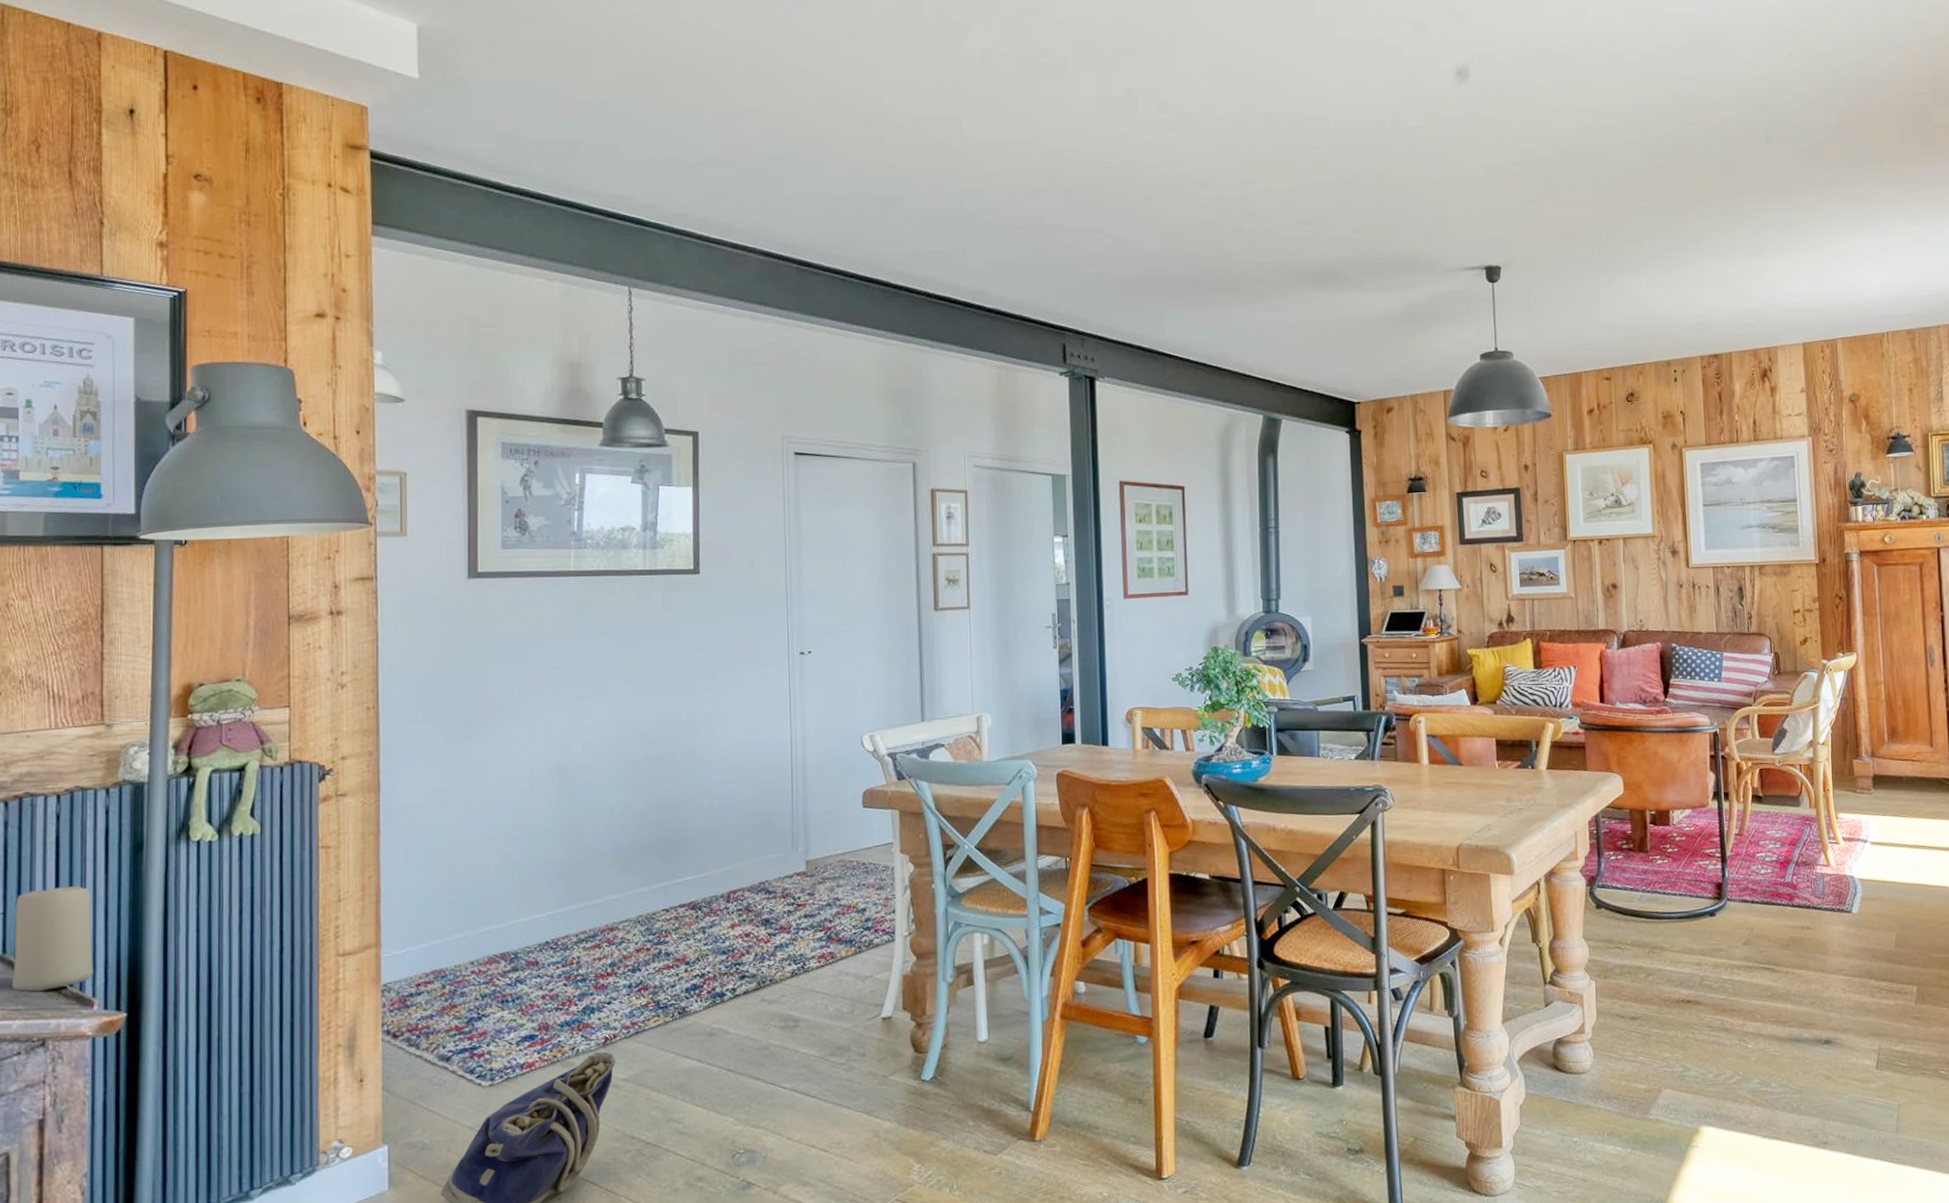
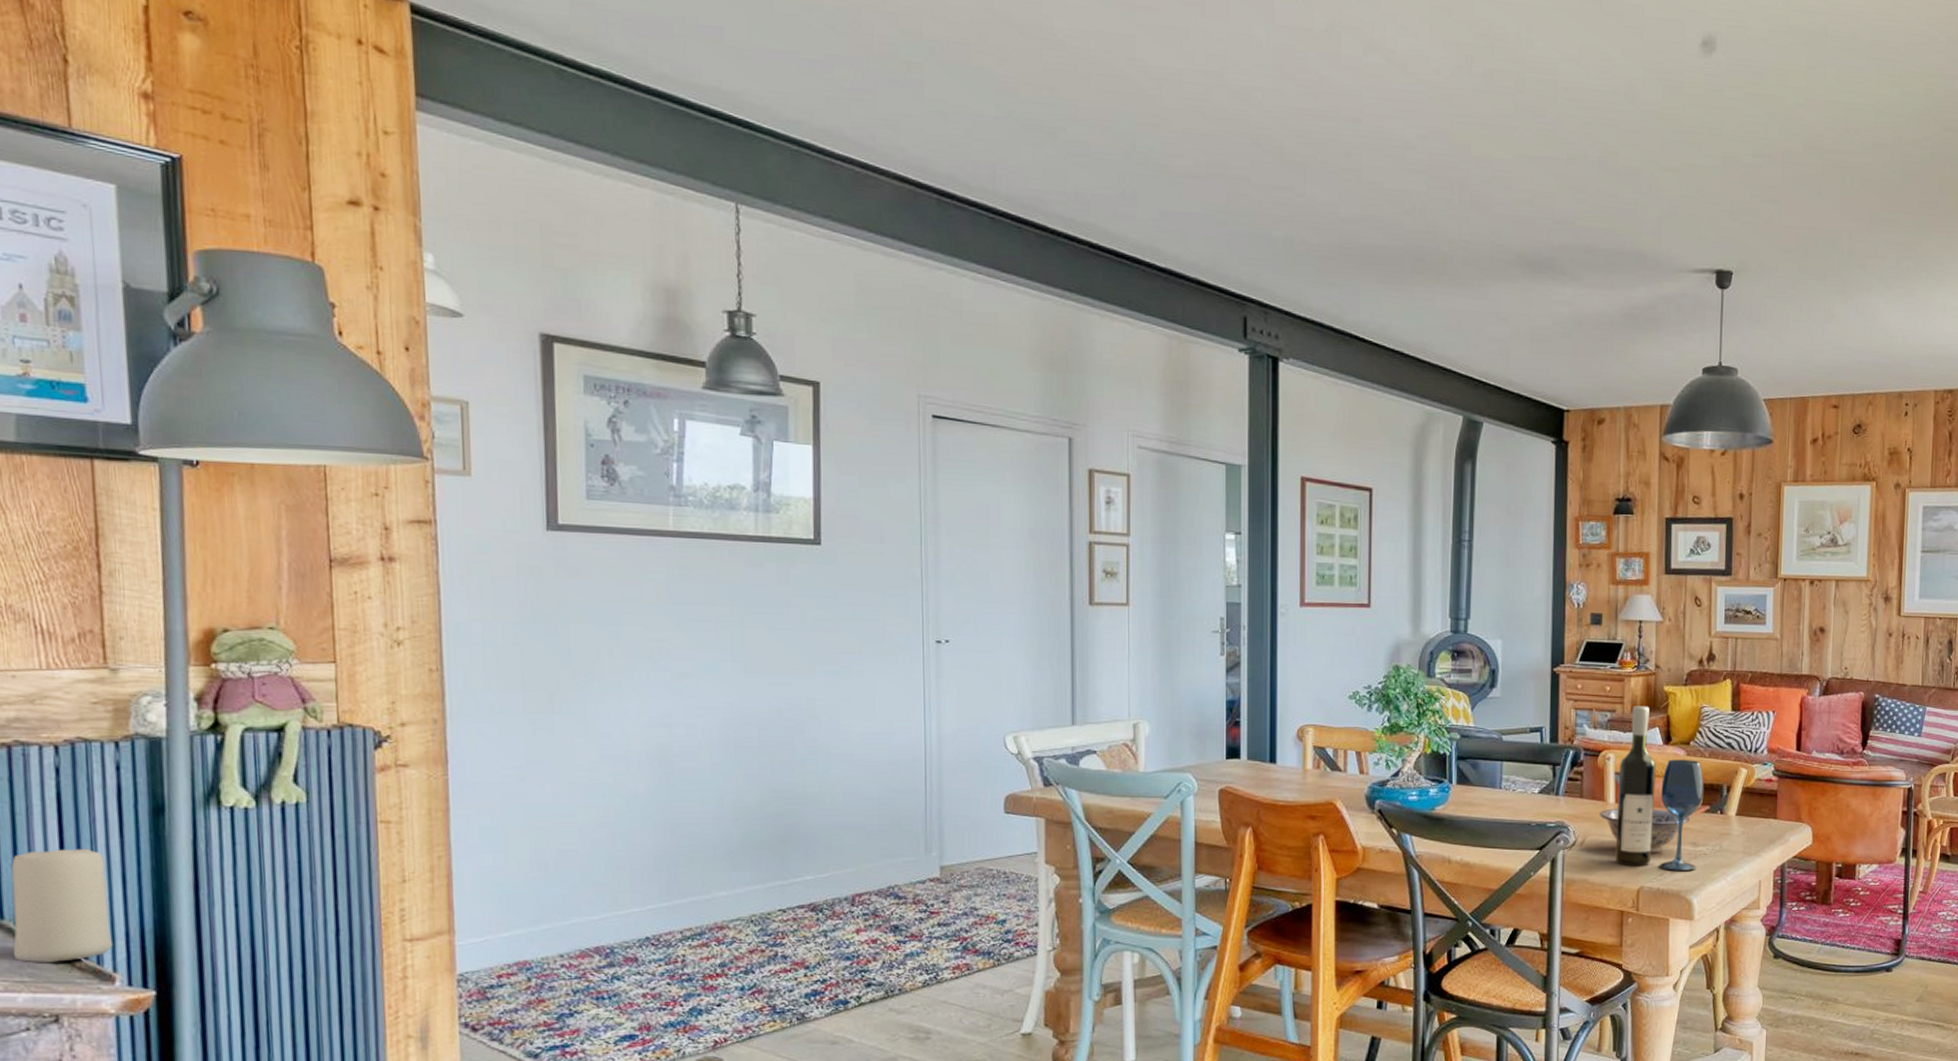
bowl: none [1414,767,1502,811] -> present [1599,808,1690,853]
bottle: none [1430,669,1468,824] -> present [1615,706,1656,866]
wineglass: none [1472,718,1514,827] -> present [1660,759,1704,871]

